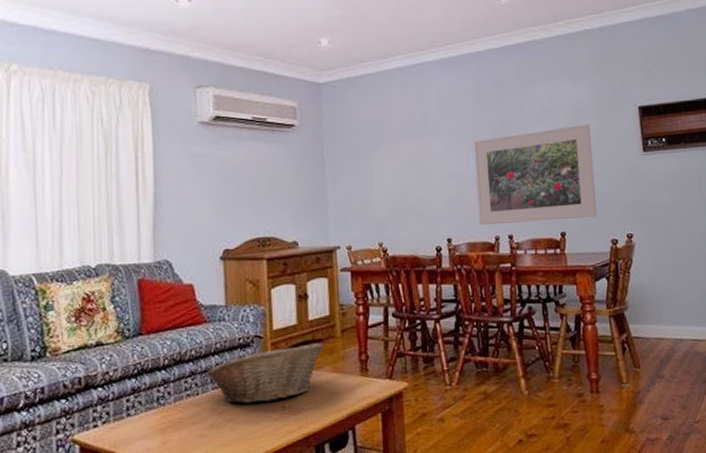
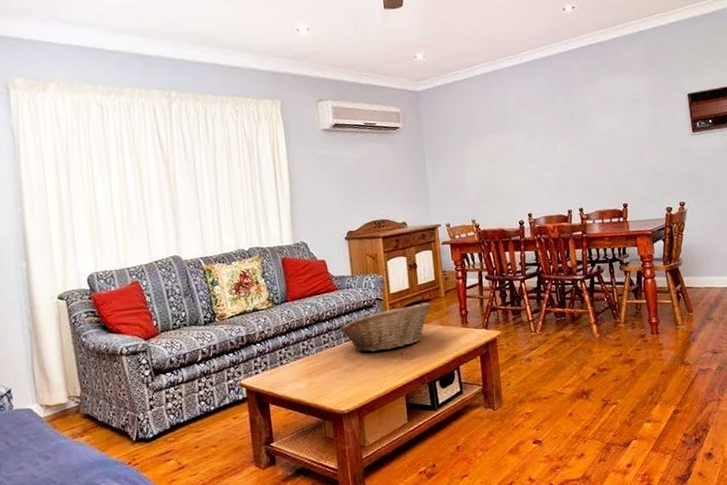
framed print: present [473,124,597,226] -> none [547,111,654,202]

